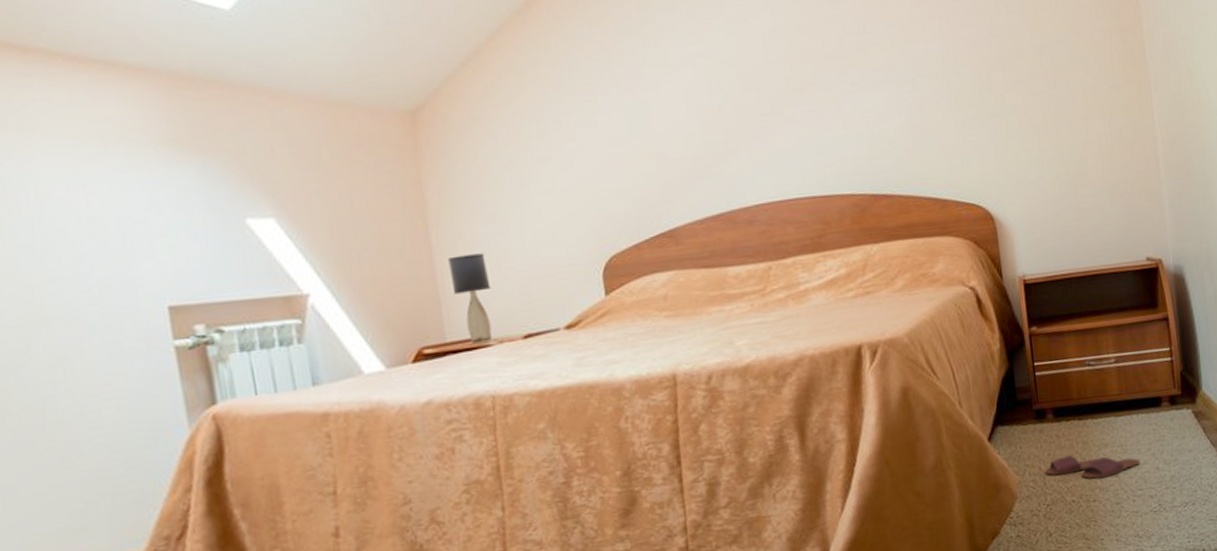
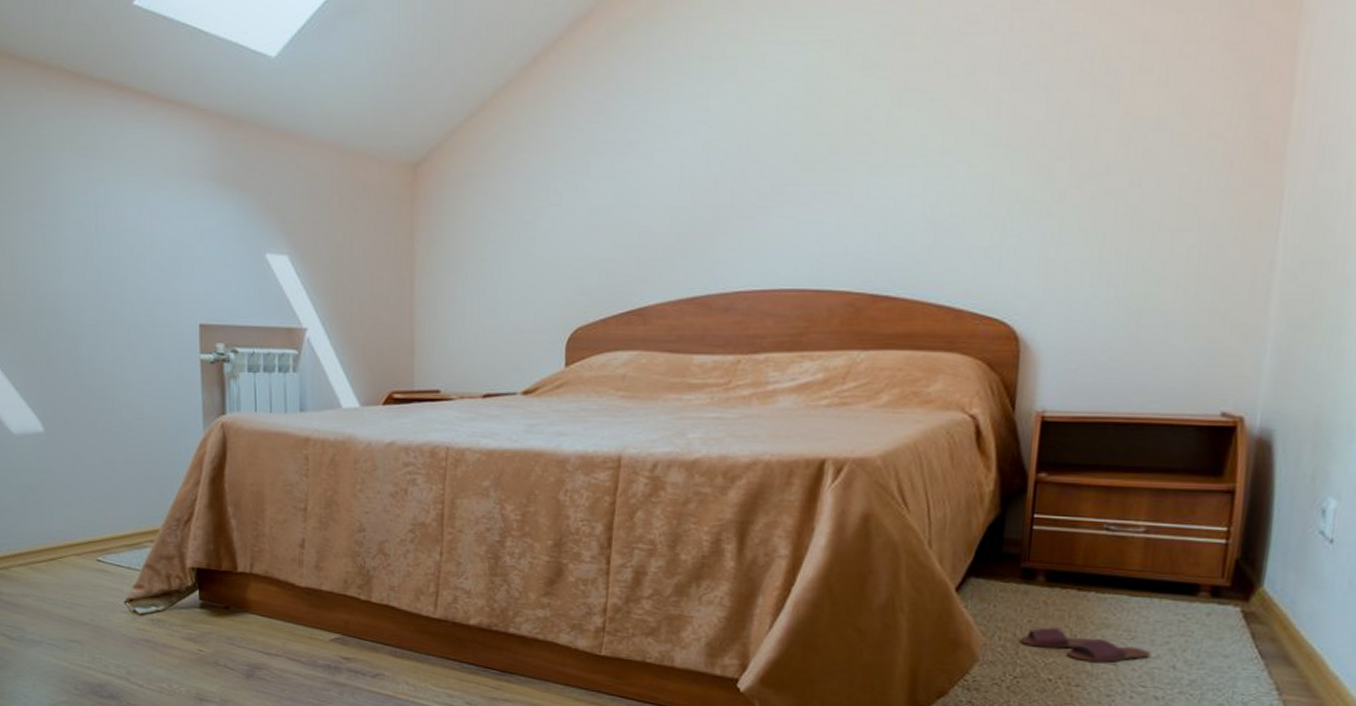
table lamp: present [448,253,493,345] -> none [426,309,460,396]

